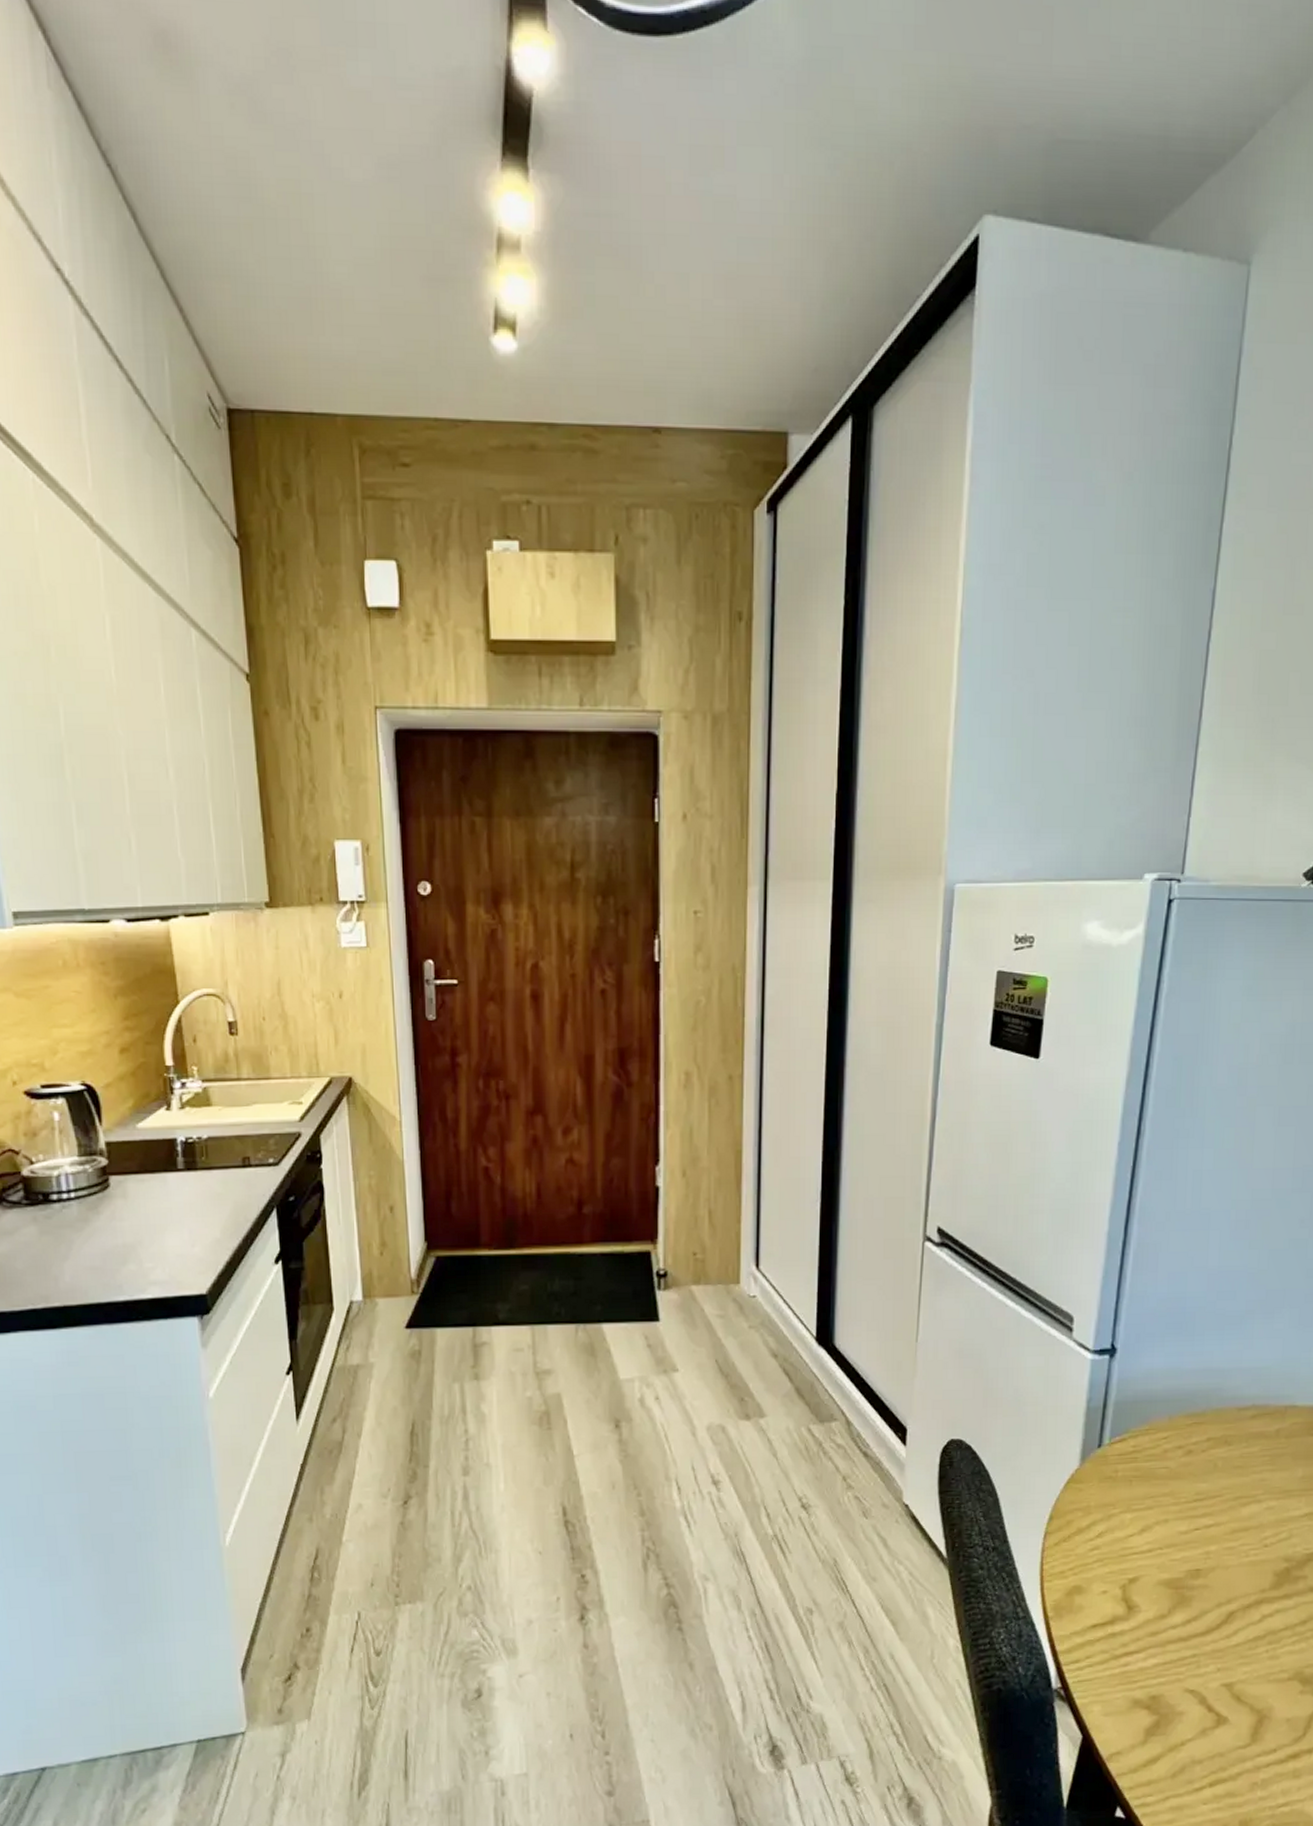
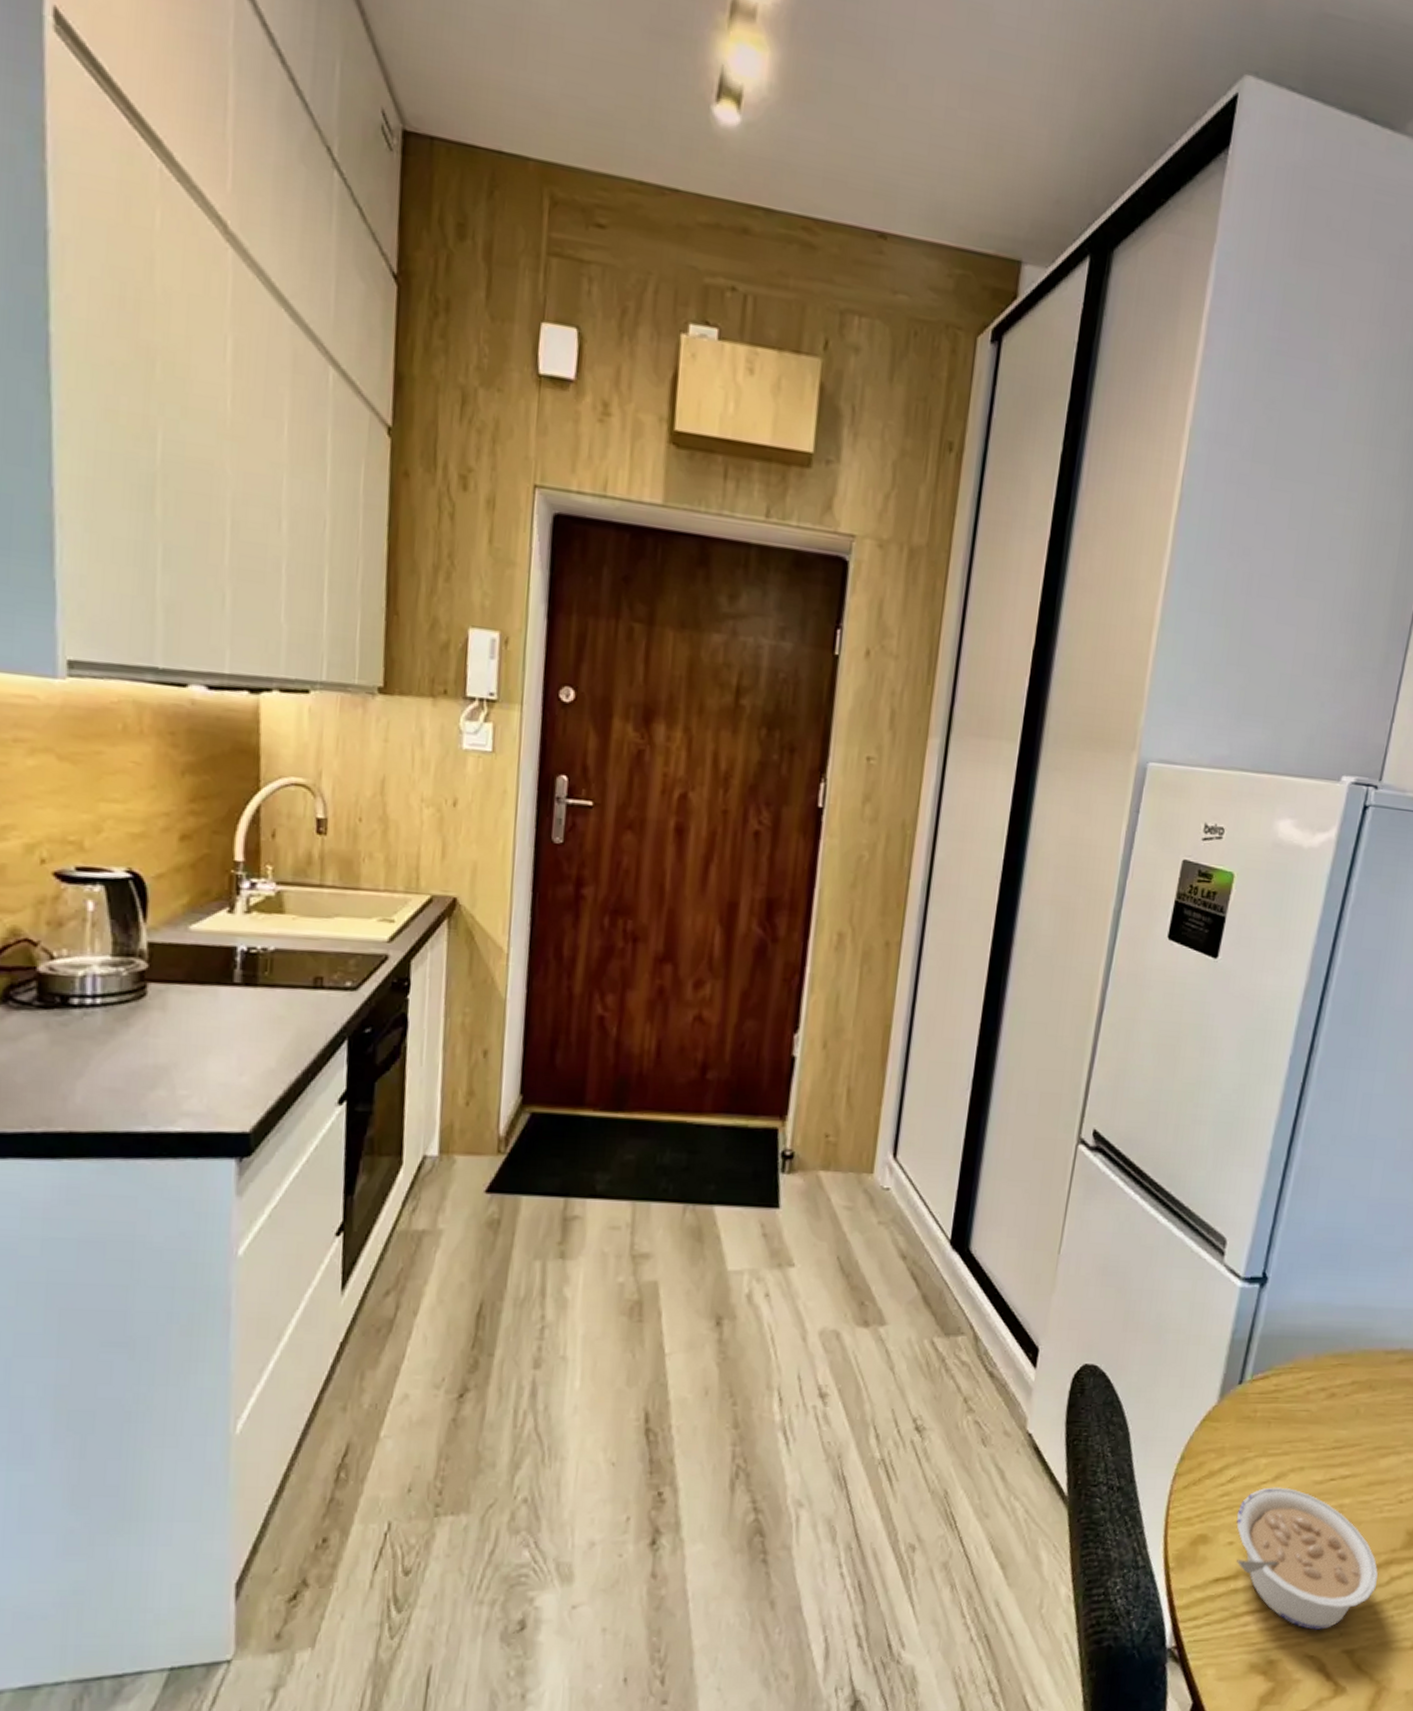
legume: none [1107,1538,1249,1667] -> present [1236,1487,1378,1630]

